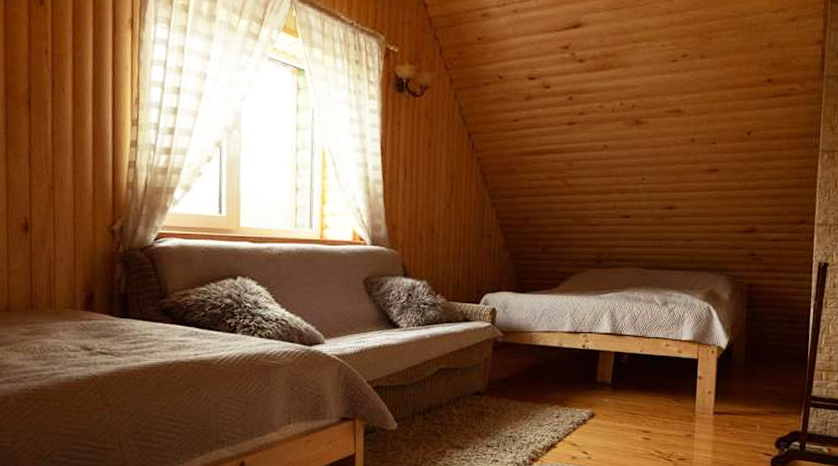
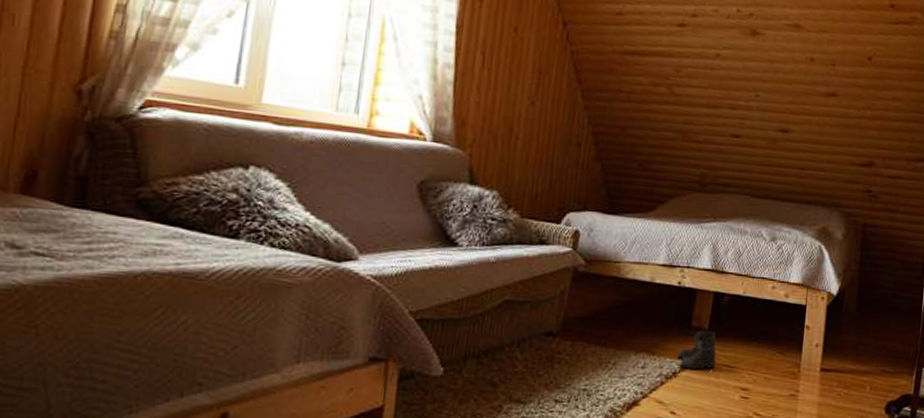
boots: none [586,384,620,418] -> present [677,329,717,371]

